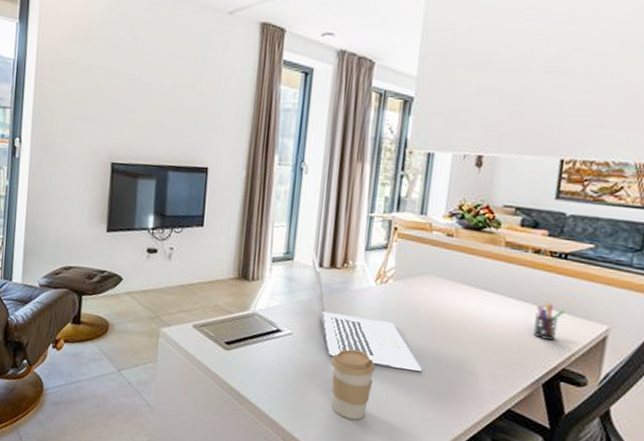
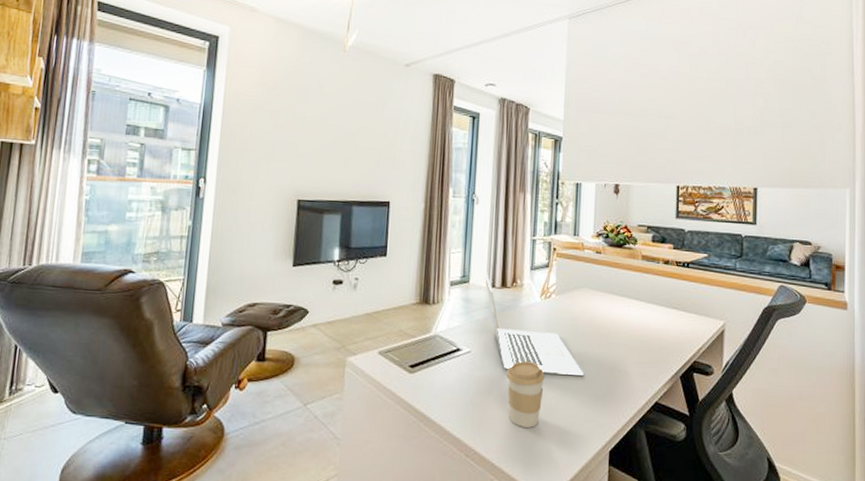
pen holder: present [533,302,565,341] -> none [669,305,691,338]

